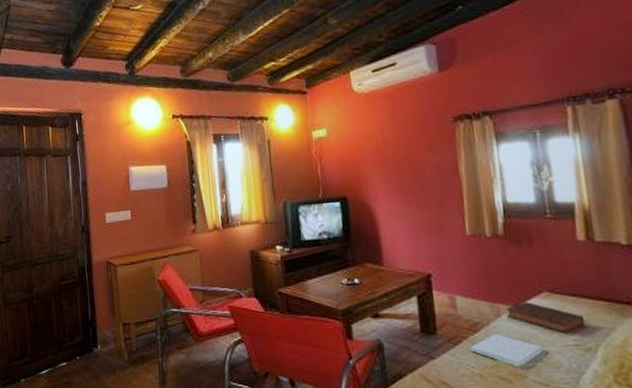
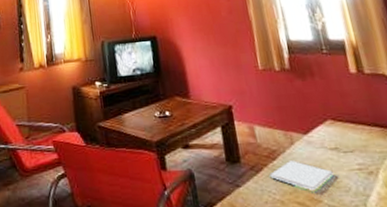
book: present [506,302,586,334] -> none [298,129,366,159]

